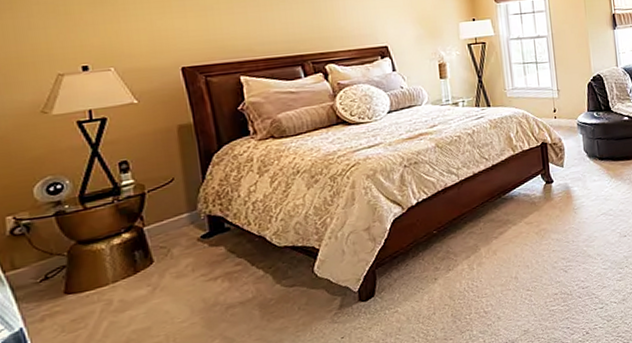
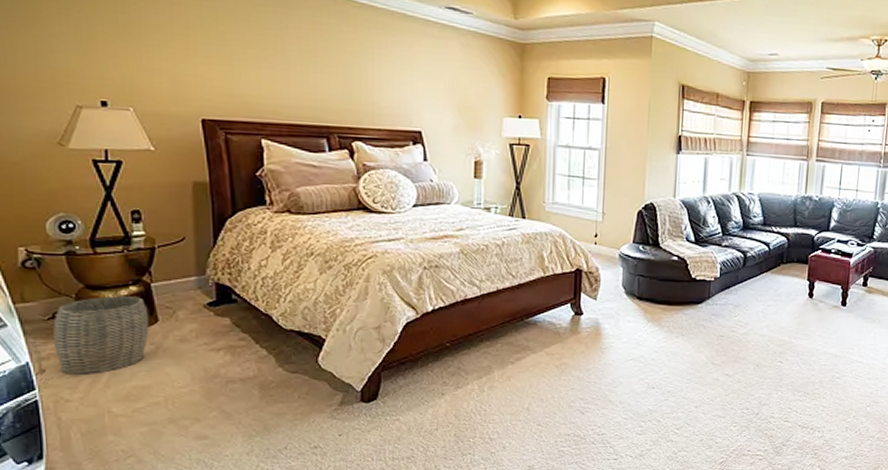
woven basket: none [46,242,145,332] -> present [53,296,149,374]

